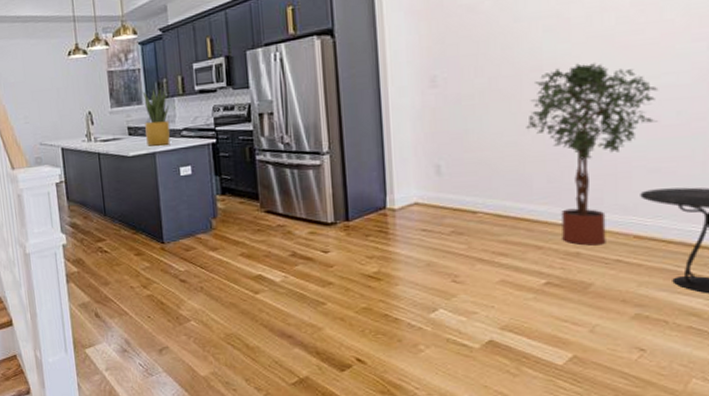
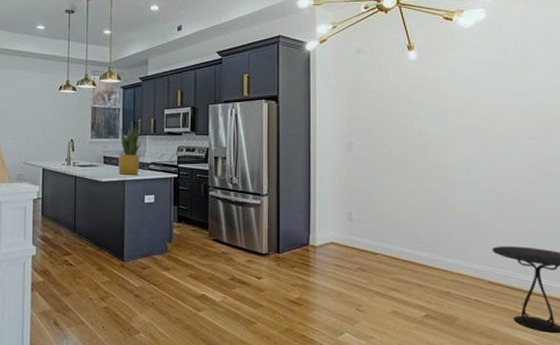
potted tree: present [526,63,659,246] -> none [415,145,505,287]

